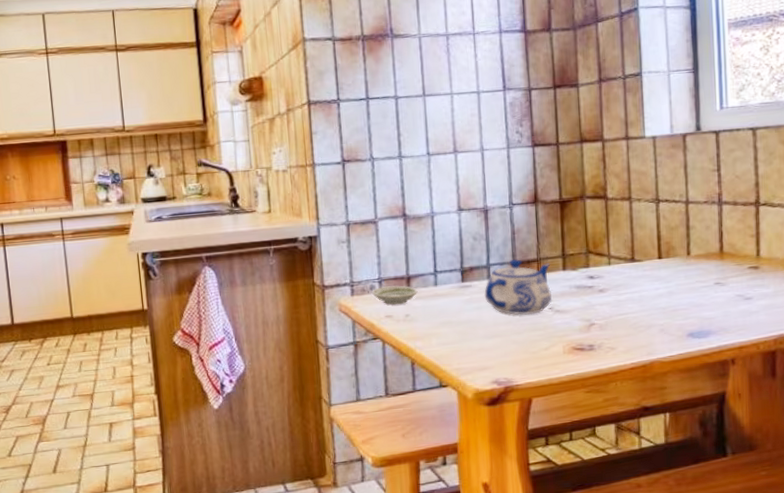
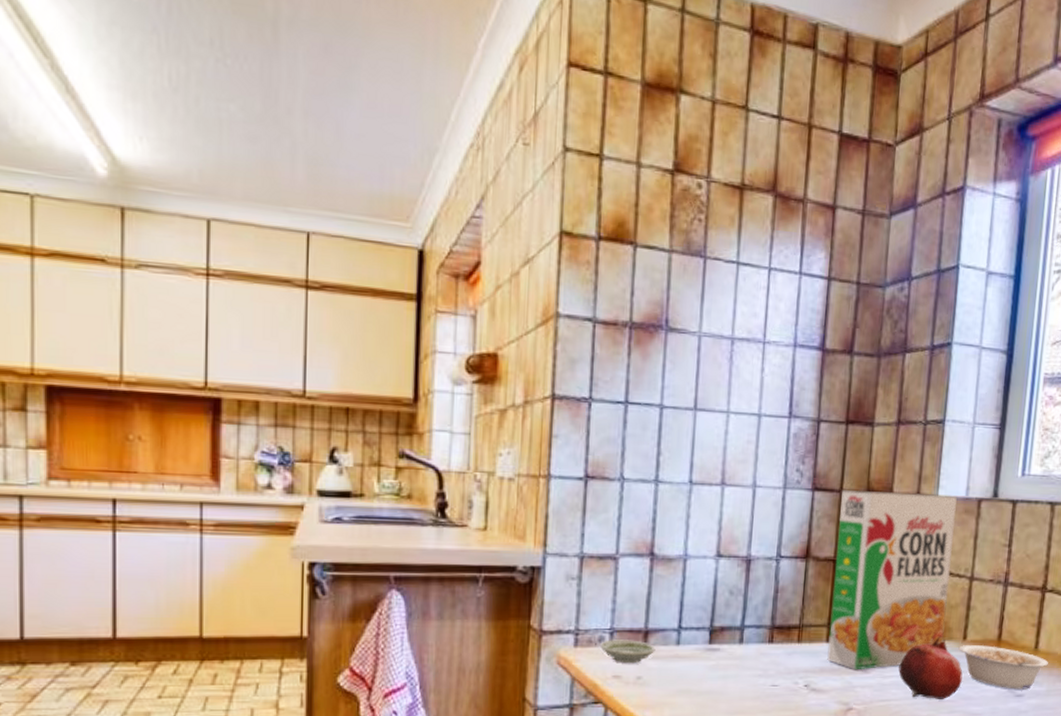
teapot: present [484,259,552,316] -> none [733,623,813,690]
cereal box: none [558,135,669,291] -> present [827,490,957,670]
fruit: none [631,255,692,310] -> present [898,636,963,699]
legume: none [684,258,772,294] -> present [958,645,1048,690]

